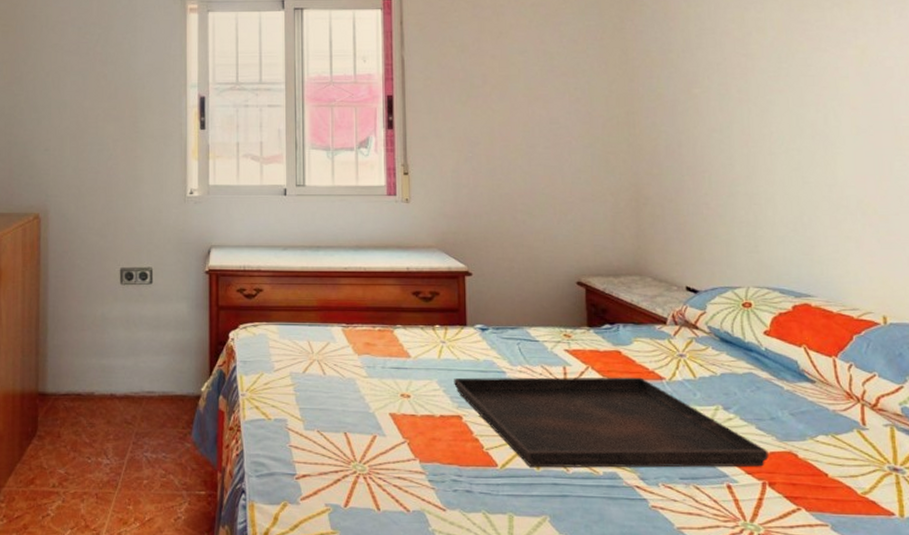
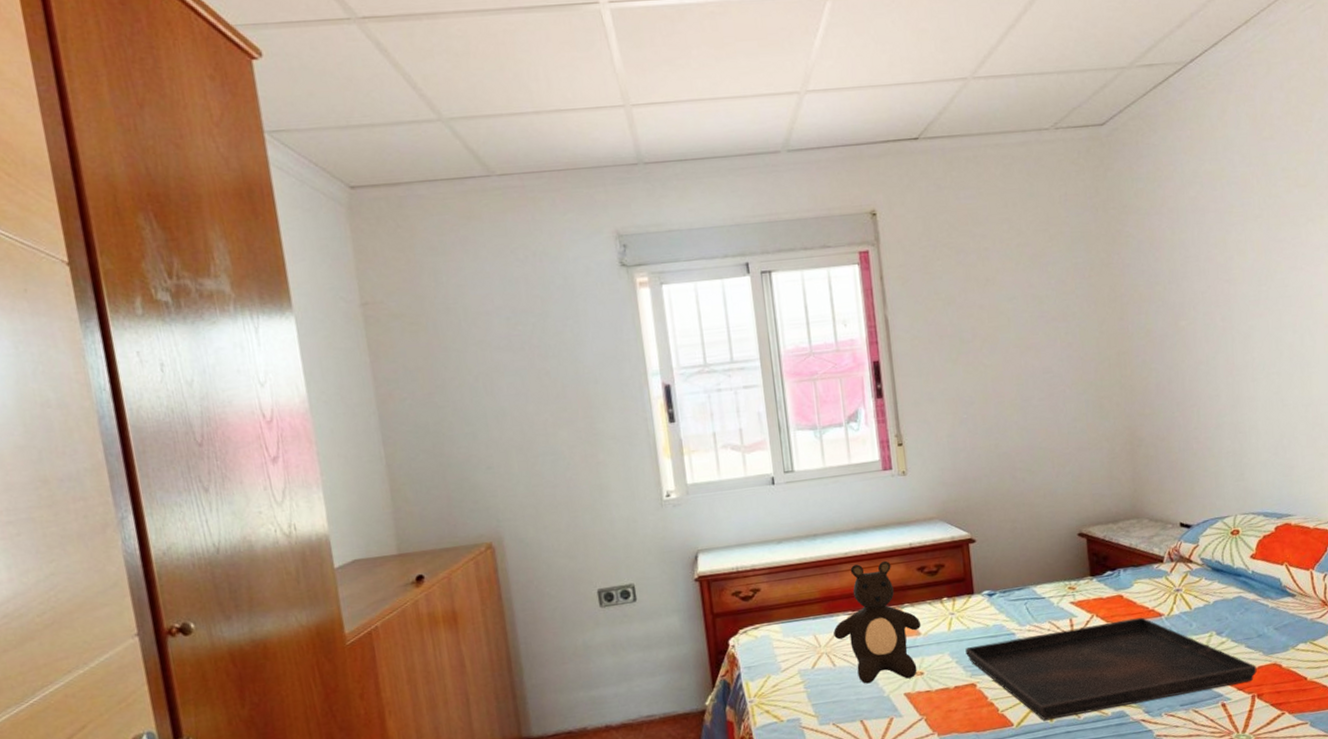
teddy bear: none [327,280,412,399] -> present [833,560,922,684]

